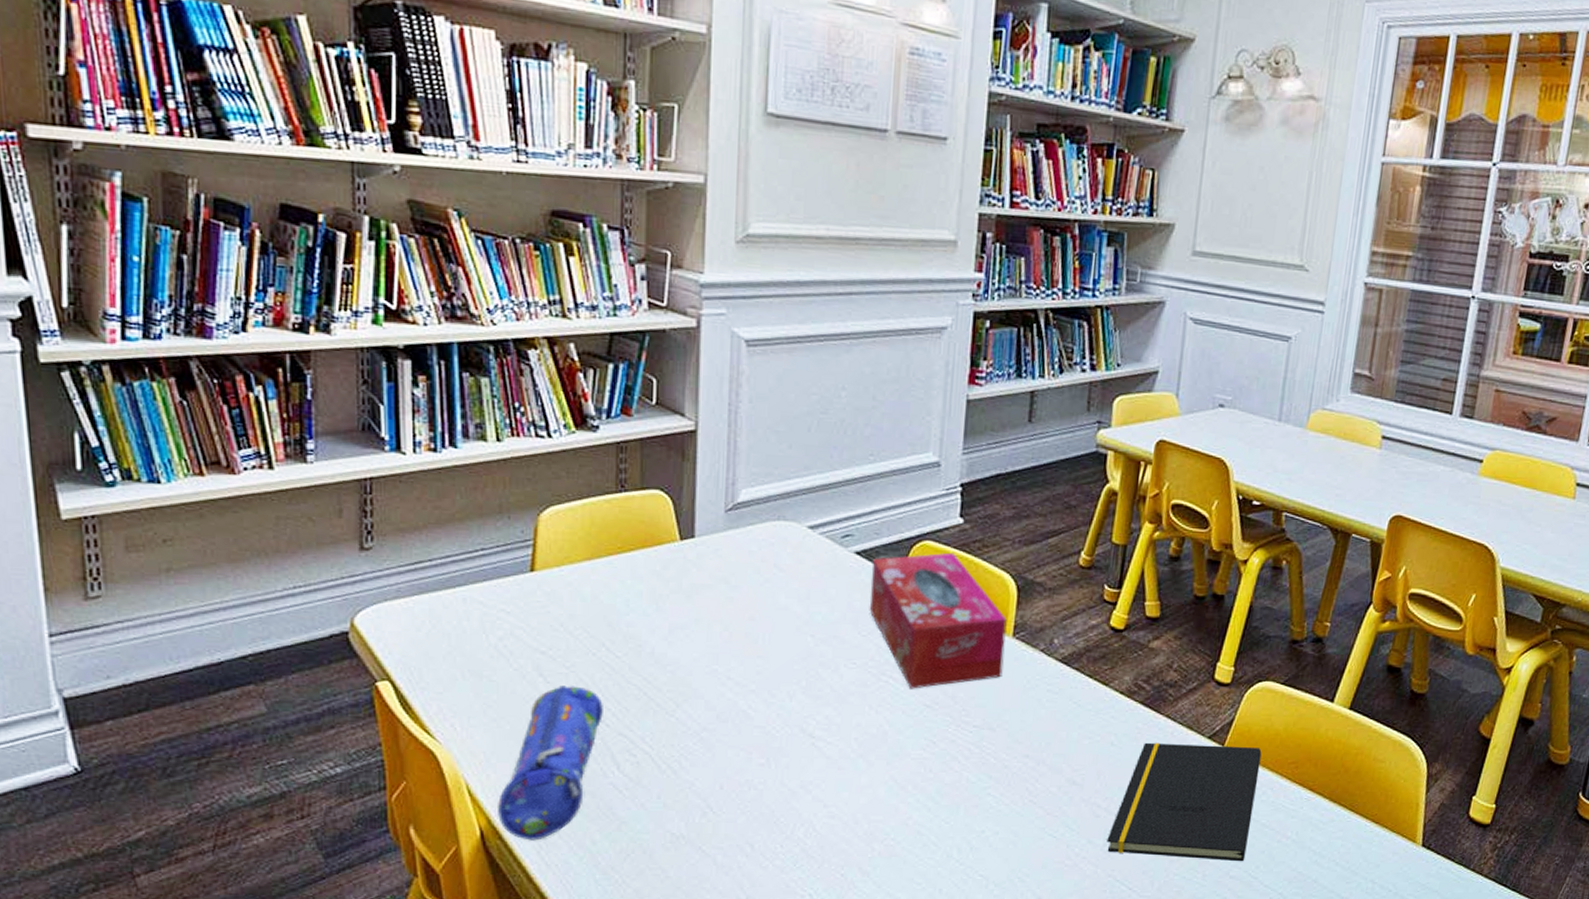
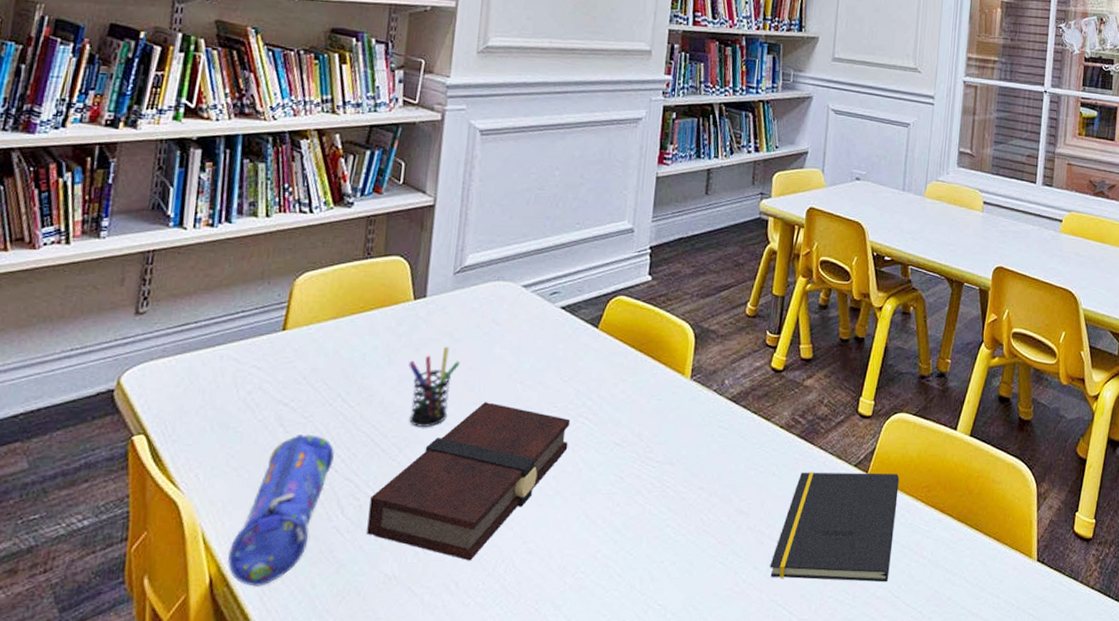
book: none [648,656,872,823] -> present [367,402,571,561]
pen holder: none [680,593,740,681] -> present [408,346,460,427]
tissue box: present [869,552,1007,689] -> none [570,306,686,429]

